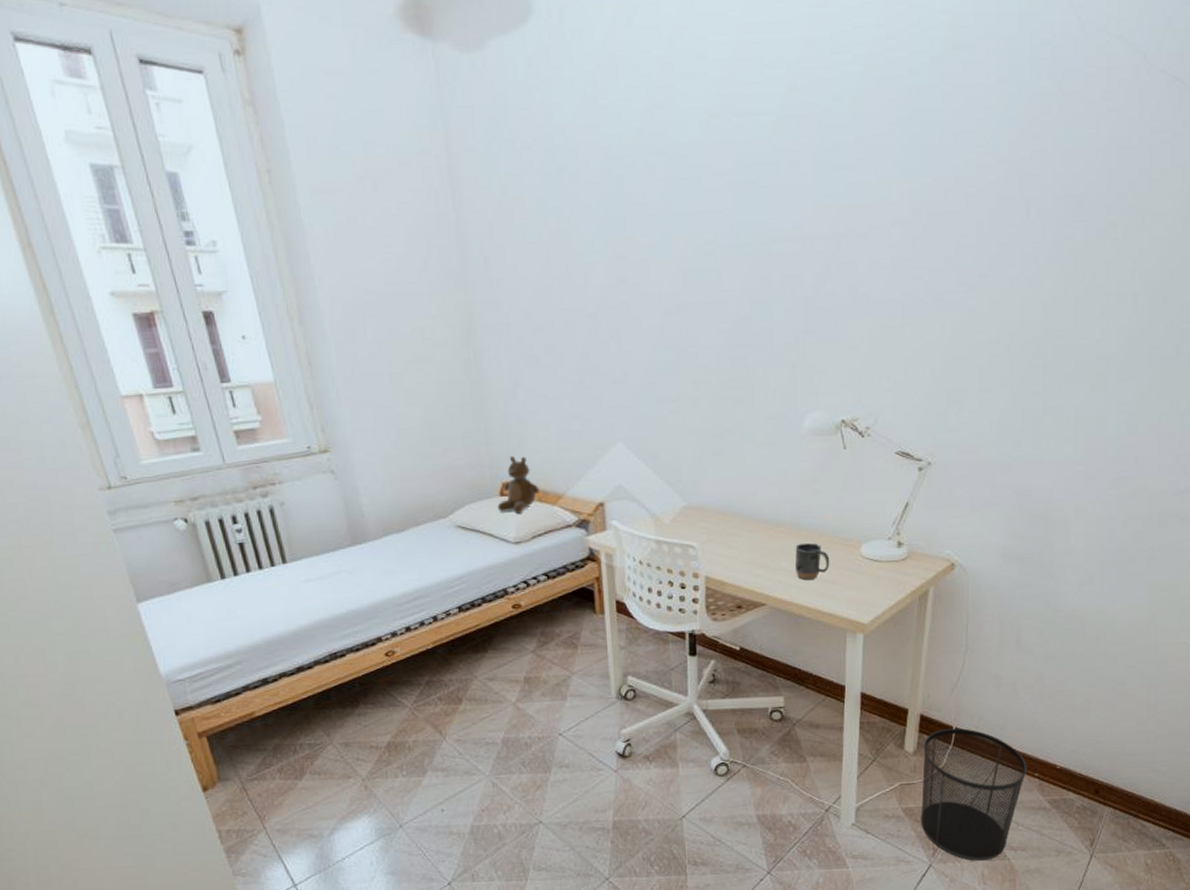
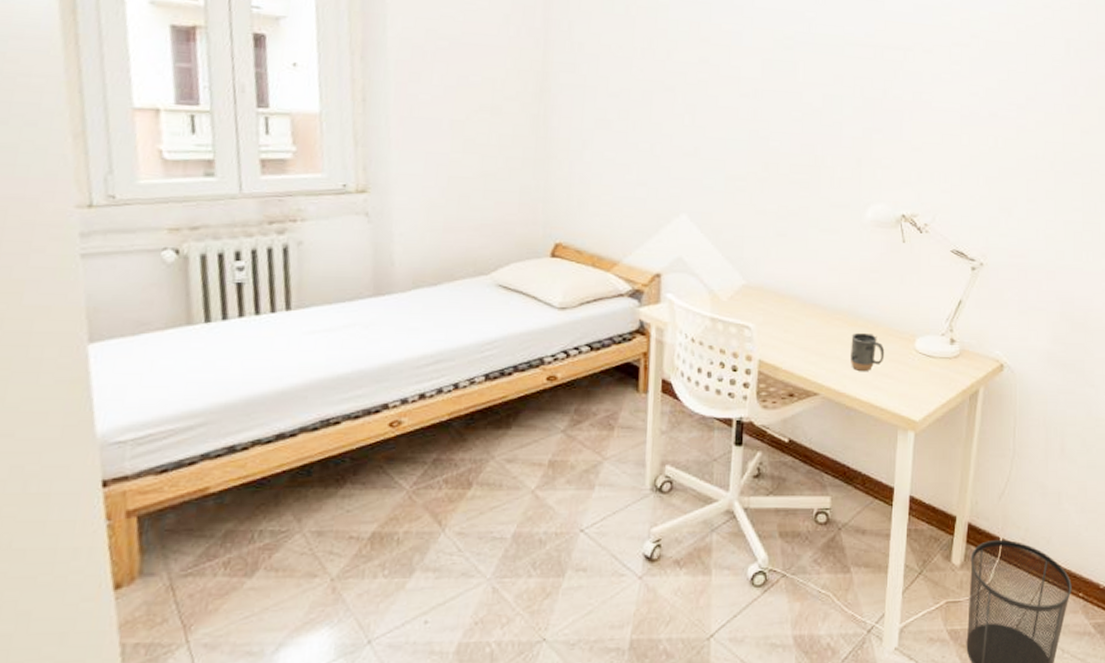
teddy bear: present [497,455,540,514] -> none [546,216,594,277]

